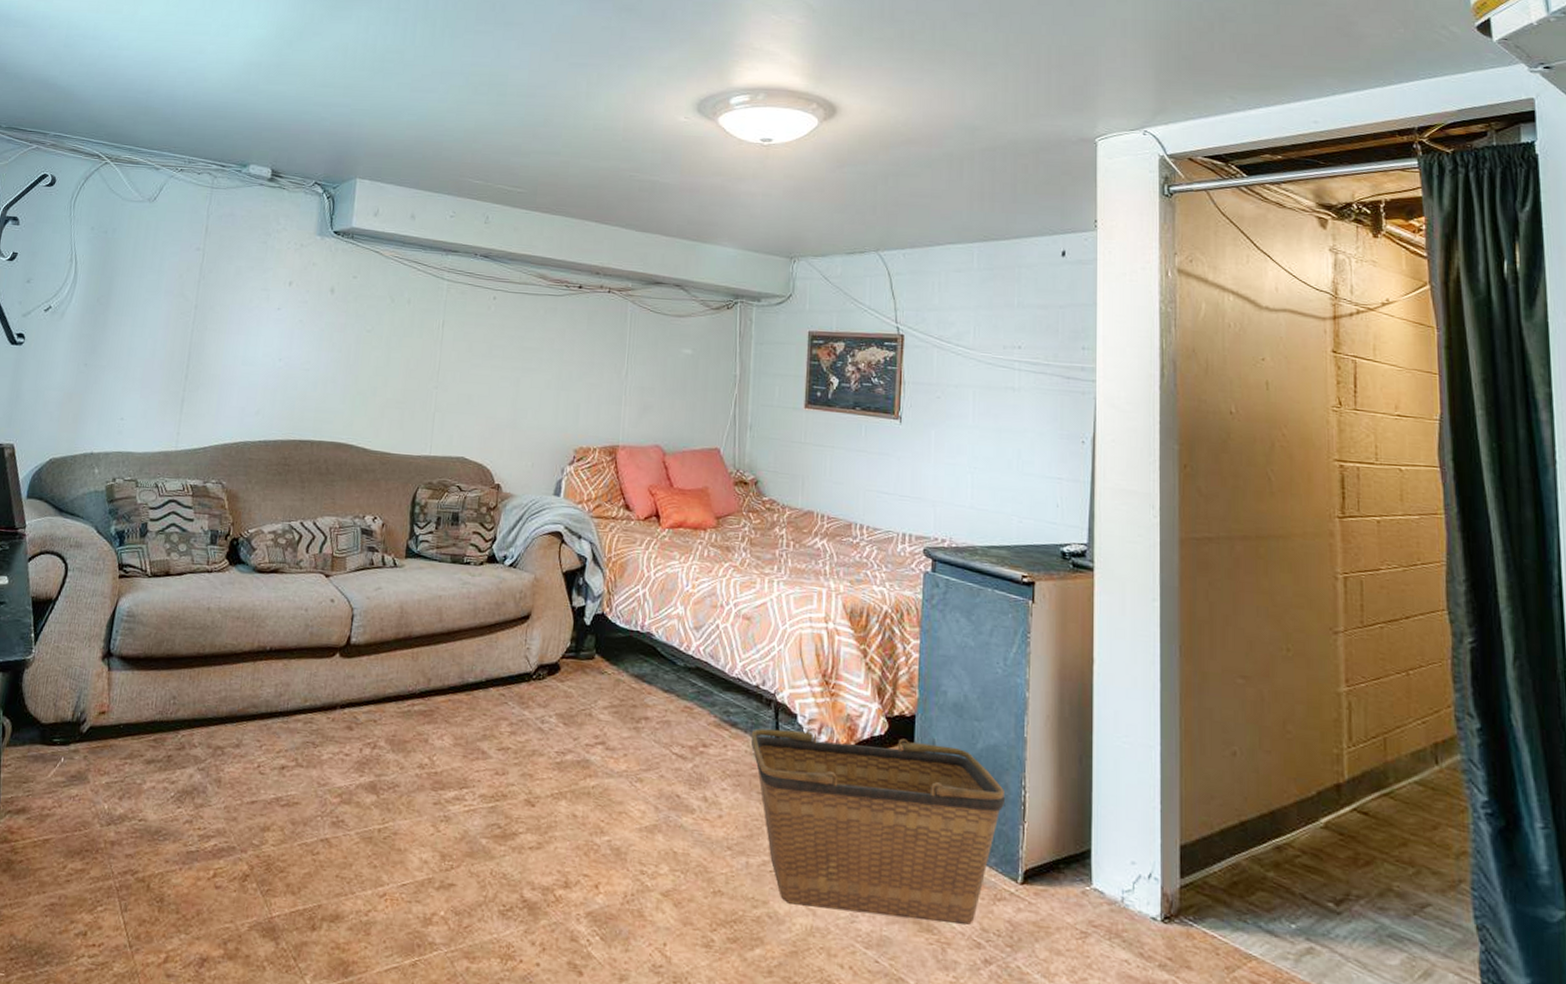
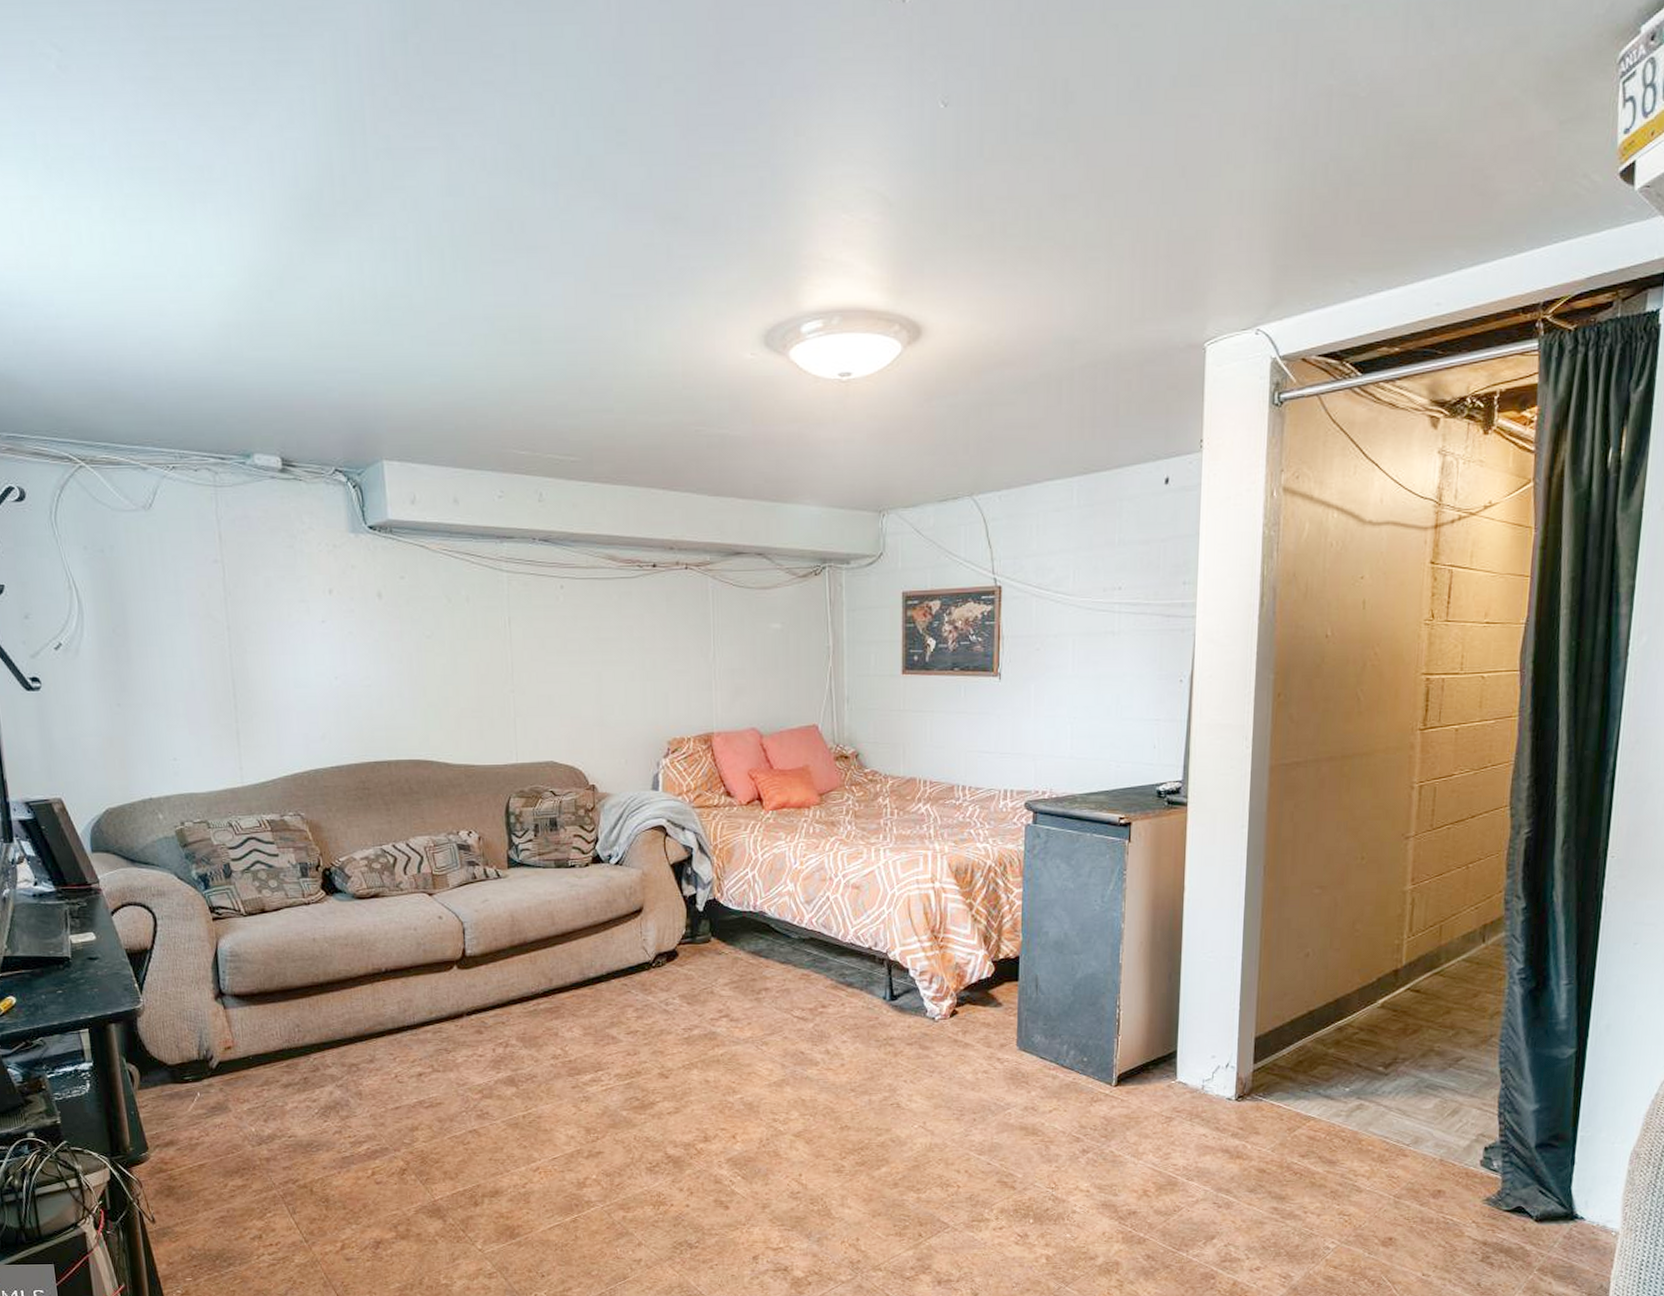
bicycle basket: present [750,728,1006,925] -> none [866,978,1102,1128]

